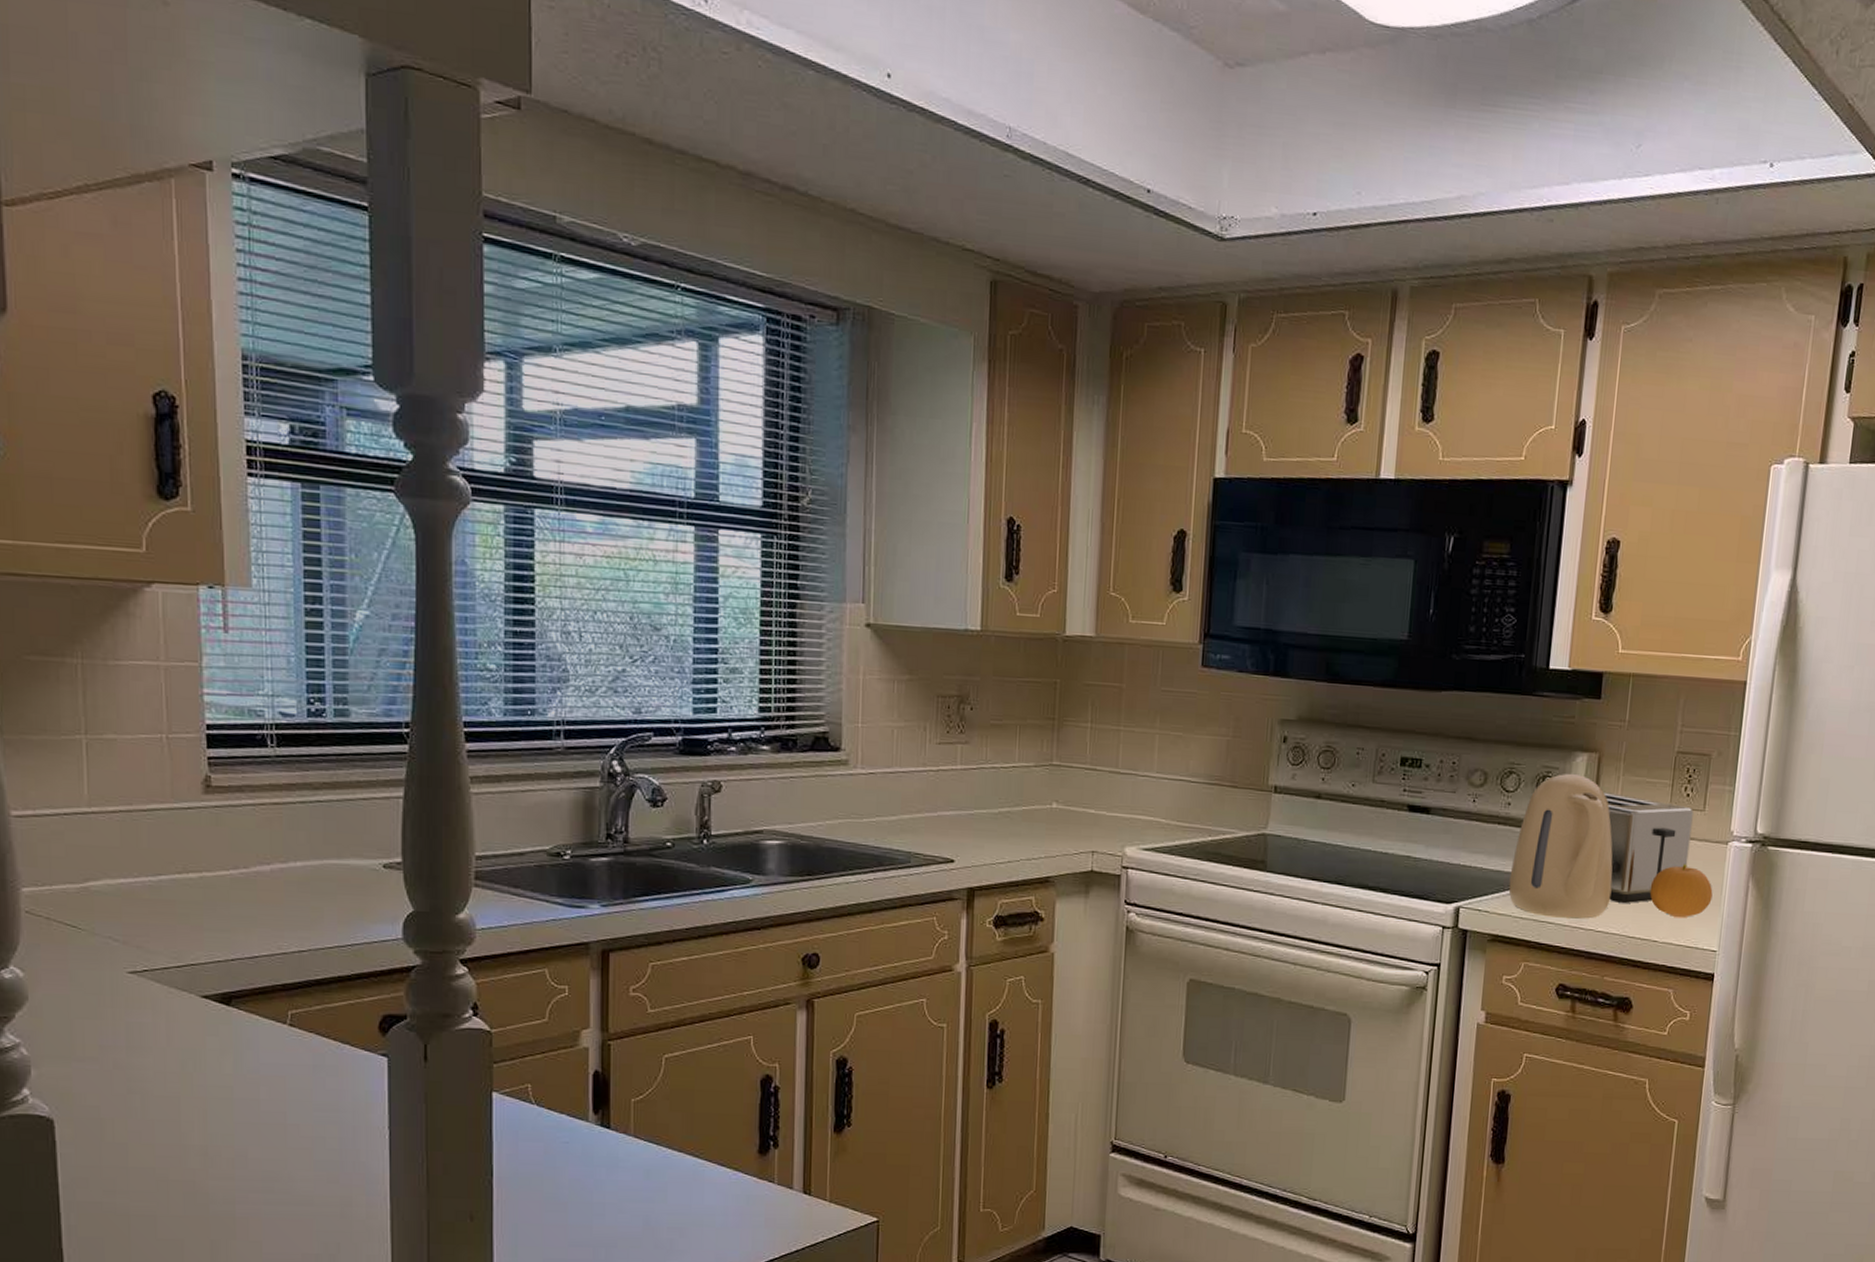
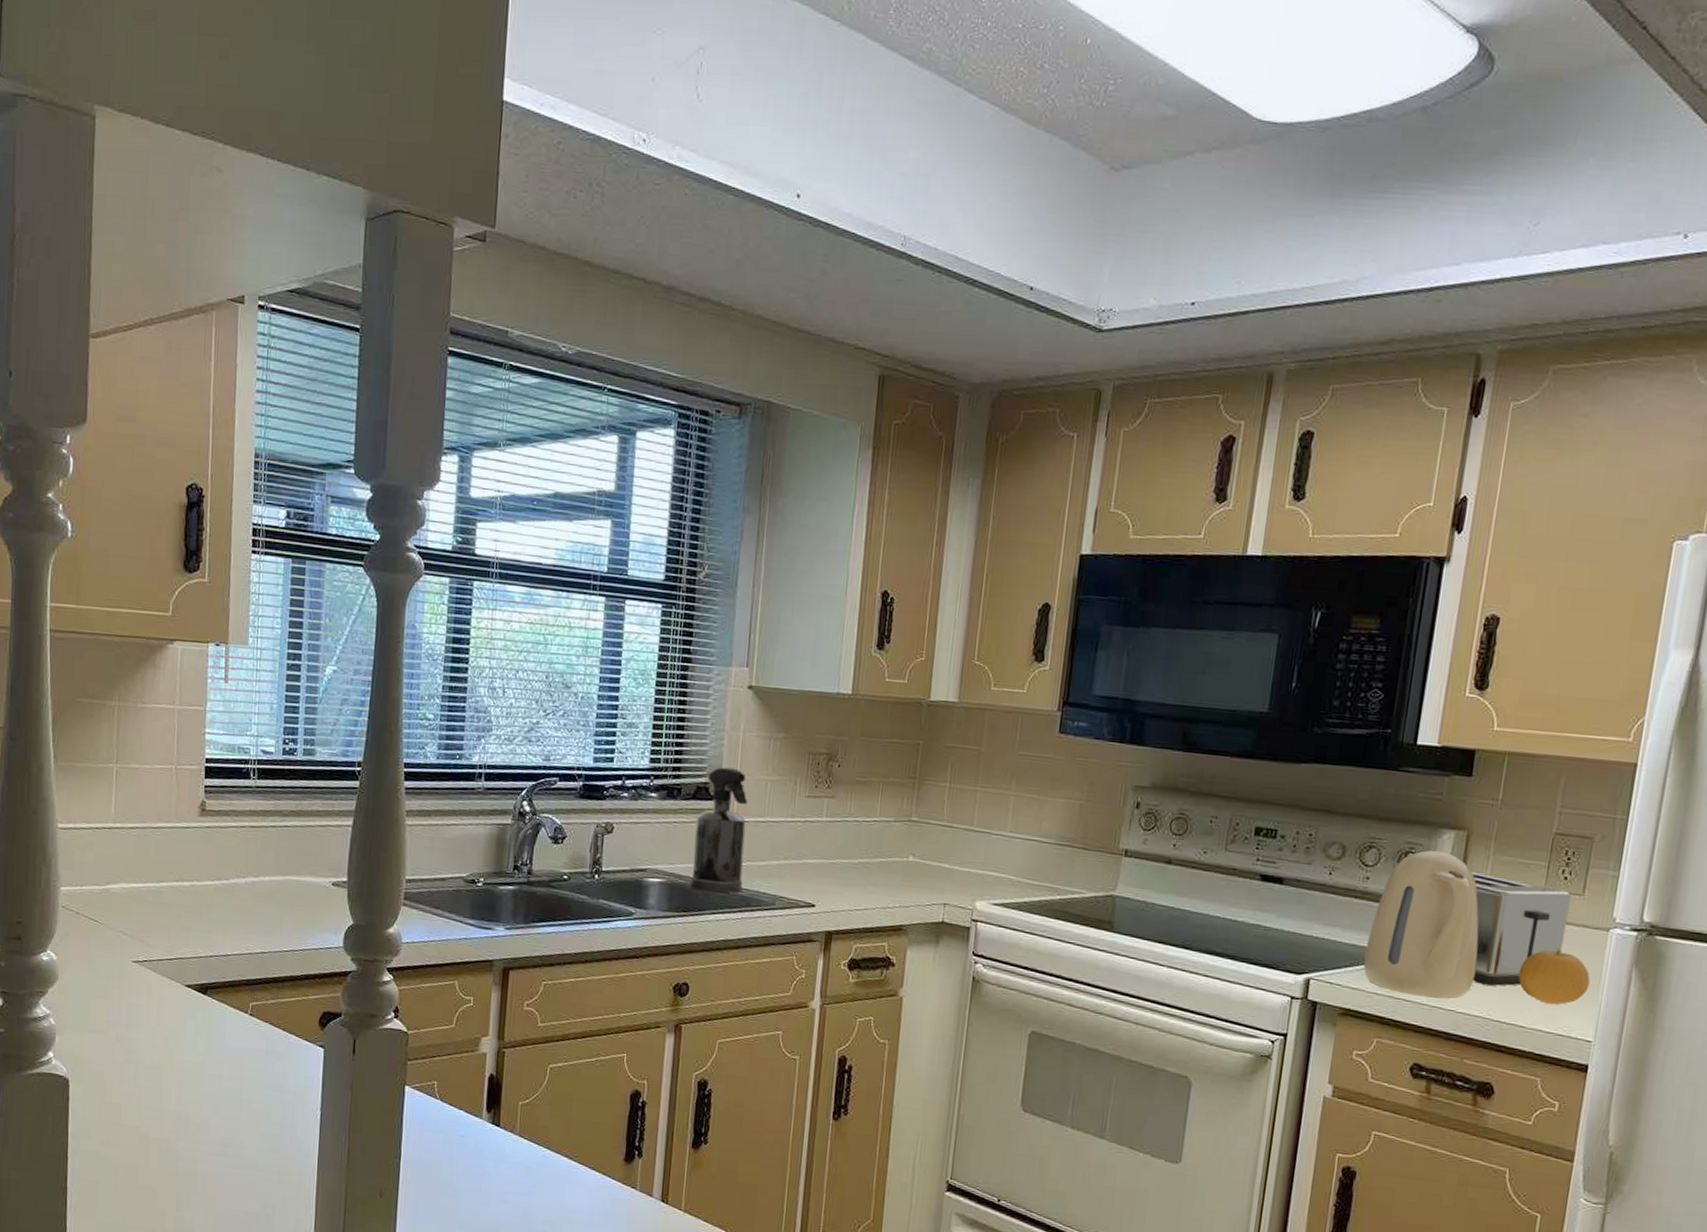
spray bottle: none [814,714,874,853] -> present [690,767,748,893]

